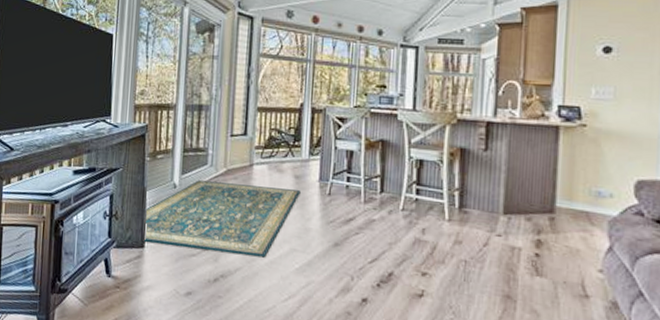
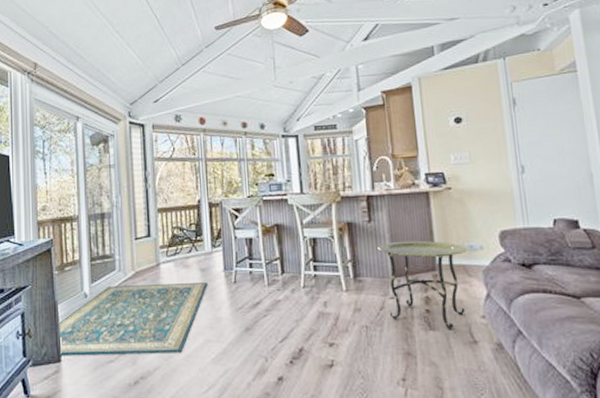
side table: none [489,175,595,280] -> present [376,240,468,330]

